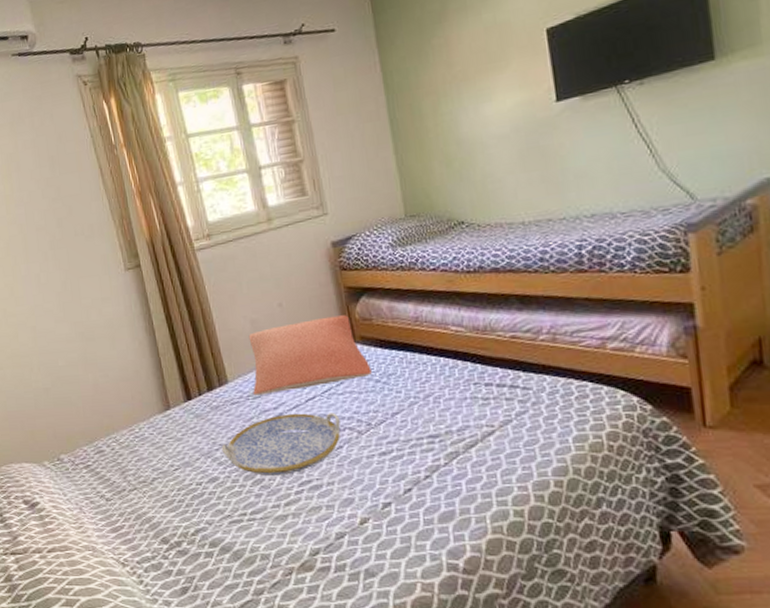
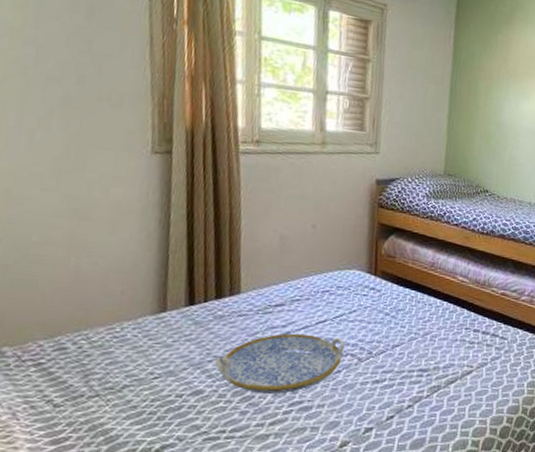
pillow: present [248,315,372,395] -> none [264,246,384,312]

